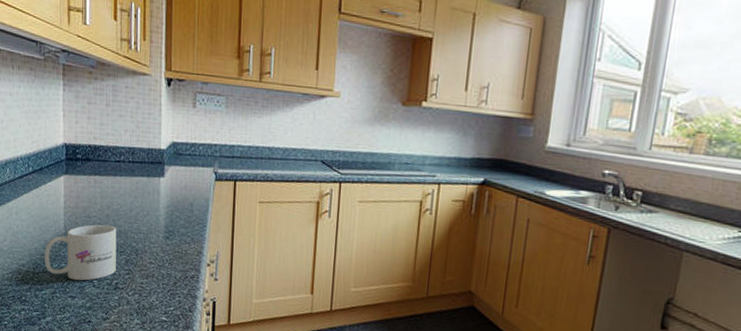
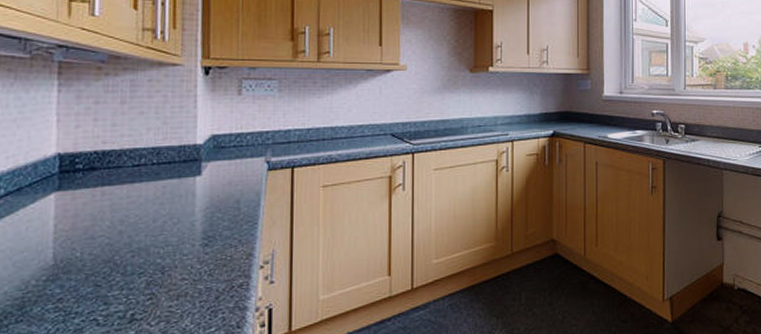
mug: present [45,224,117,281] -> none [19,243,134,323]

